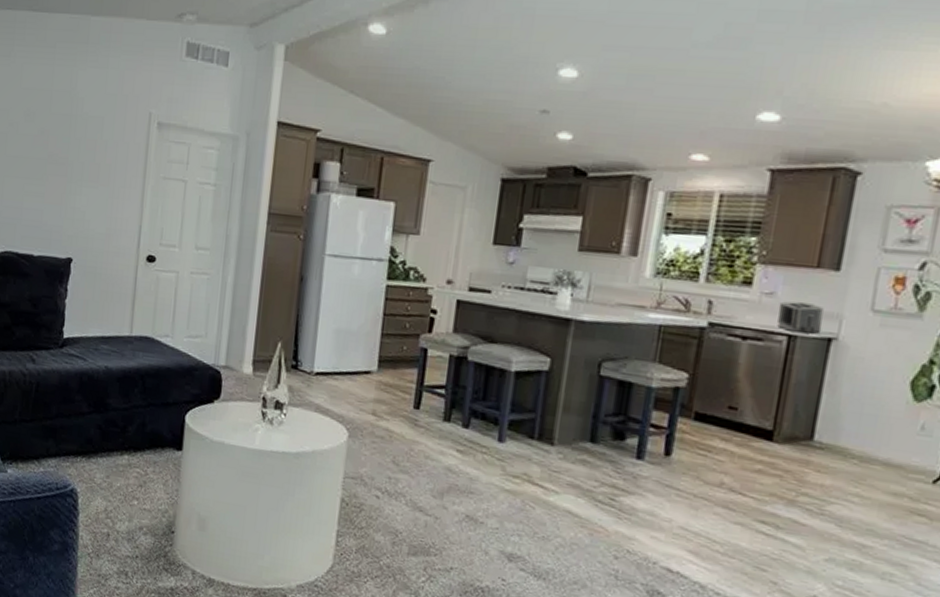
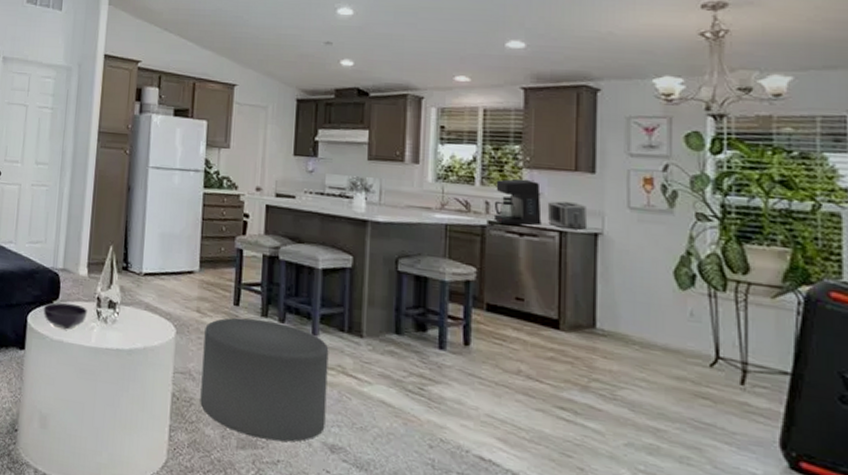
bowl: none [202,401,251,431] -> present [43,302,87,330]
pouf: none [371,421,516,550] -> present [200,317,329,442]
coffee maker: none [715,275,774,329] -> present [493,179,542,226]

